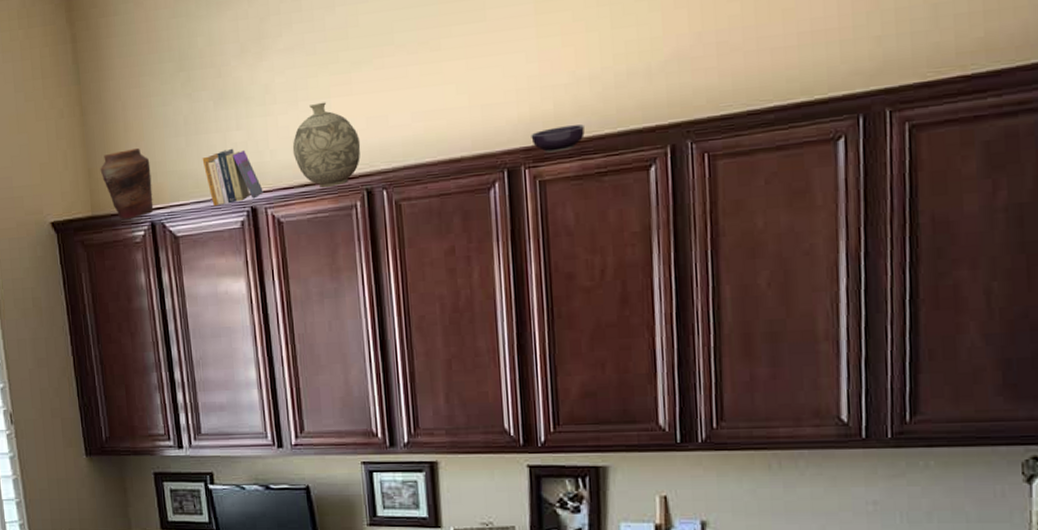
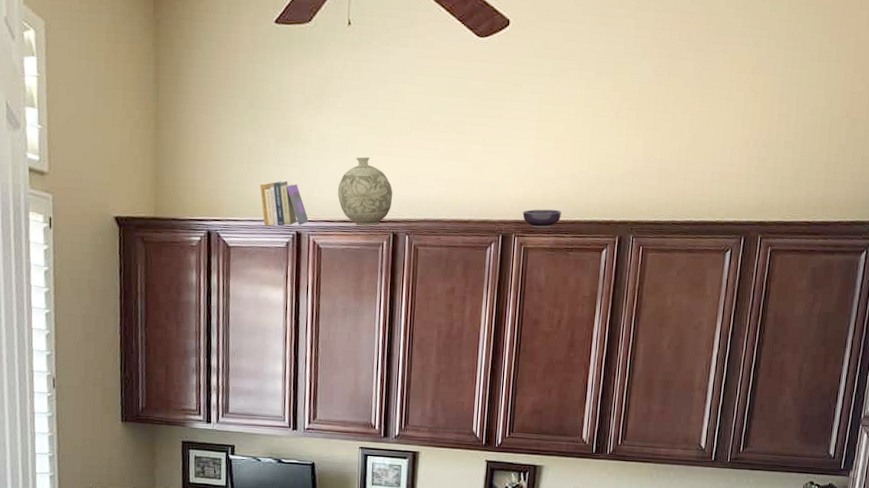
vase: present [100,148,154,220] -> none [167,166,213,226]

